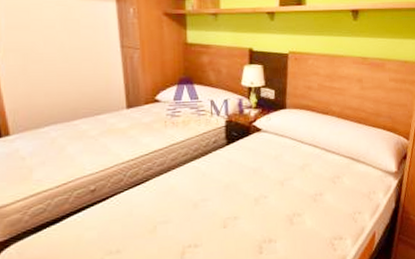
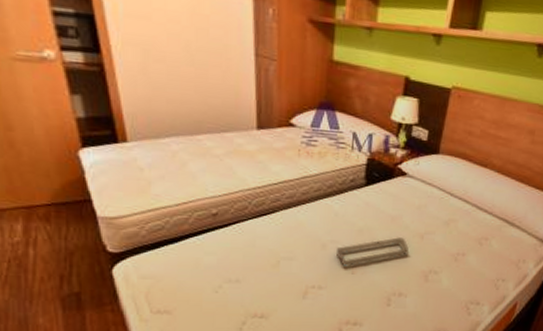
tray: none [207,187,273,223] -> present [335,237,410,267]

